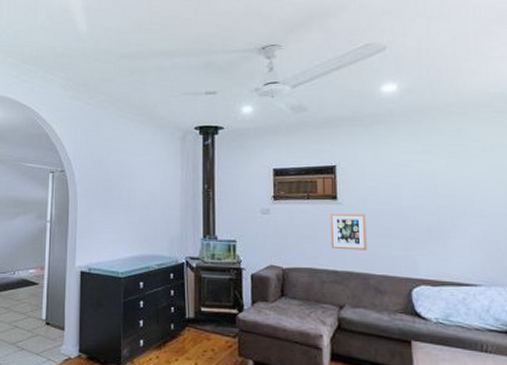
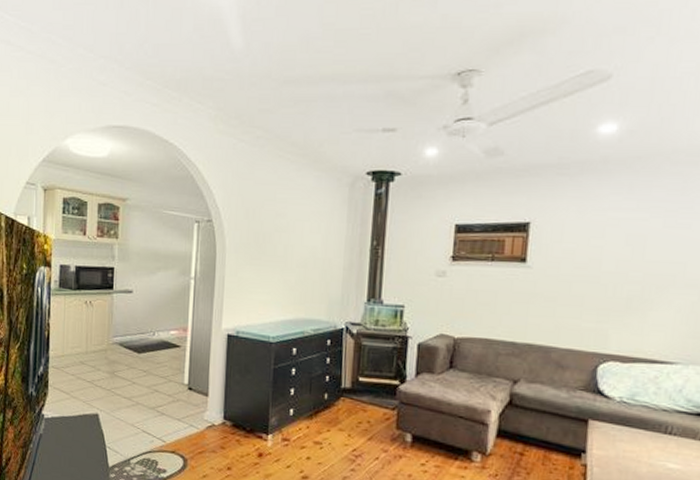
picture frame: present [330,213,367,251] -> none [512,278,557,321]

